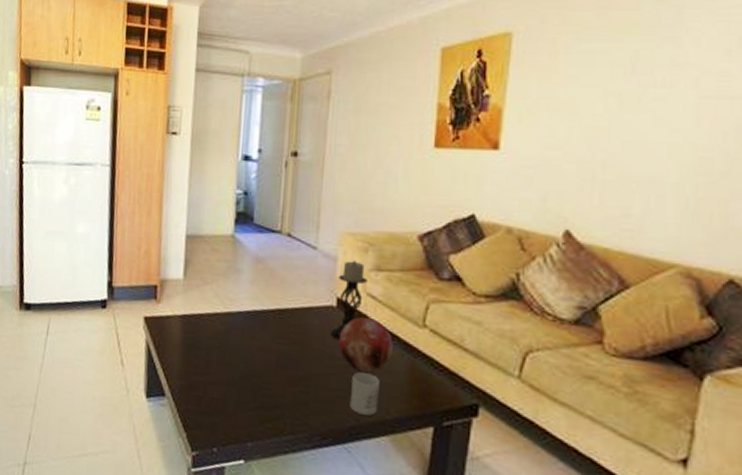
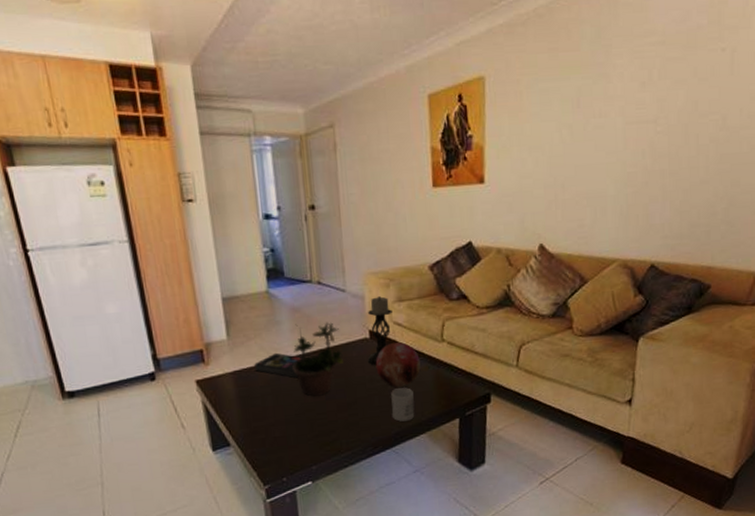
book: none [204,303,268,336] -> present [253,352,312,379]
potted plant: none [245,276,304,363] -> present [292,321,344,397]

